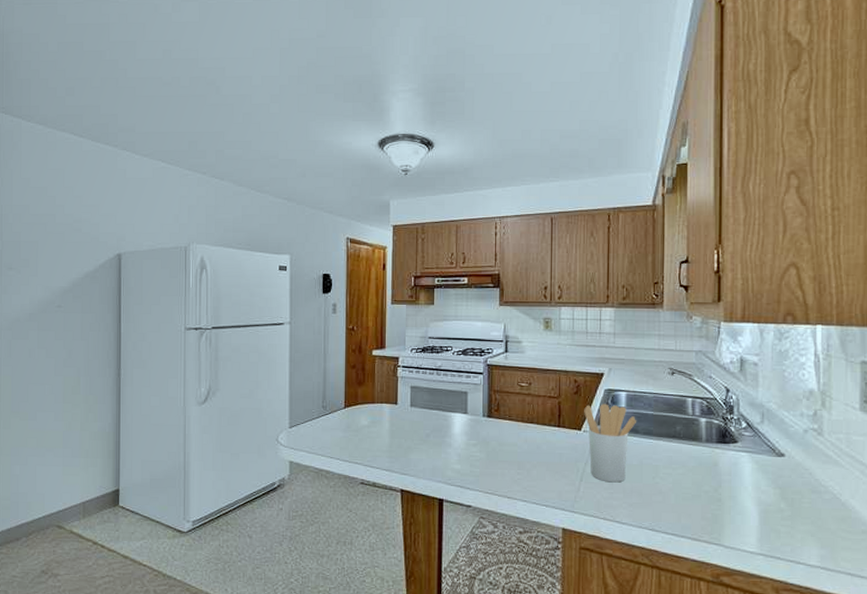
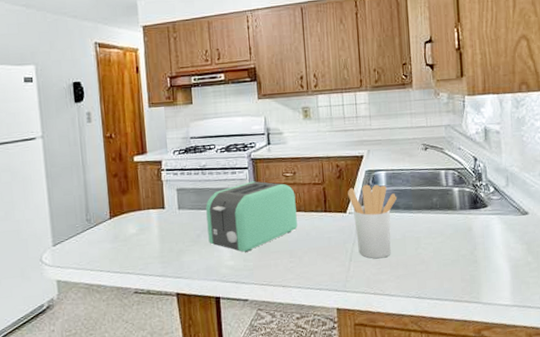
toaster: none [437,387,529,458] -> present [206,181,298,252]

